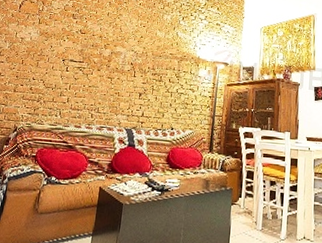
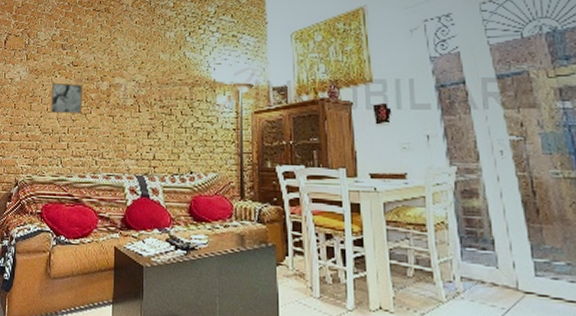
wall art: none [55,45,88,74] -> present [50,82,83,114]

